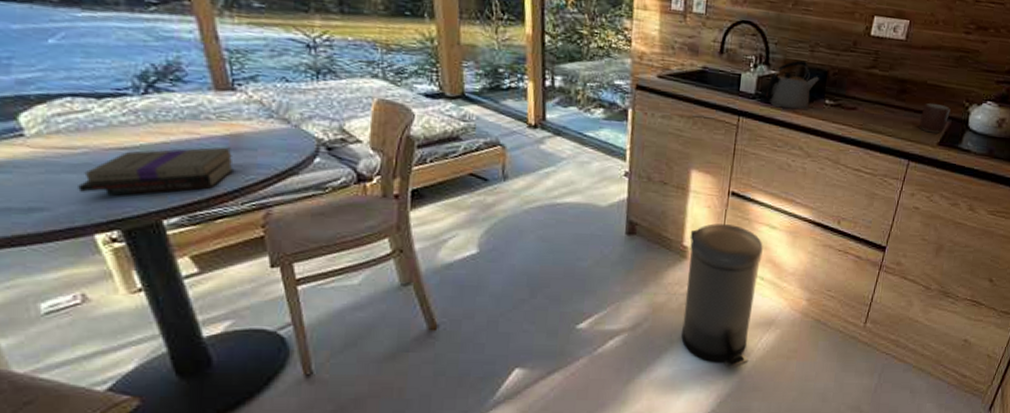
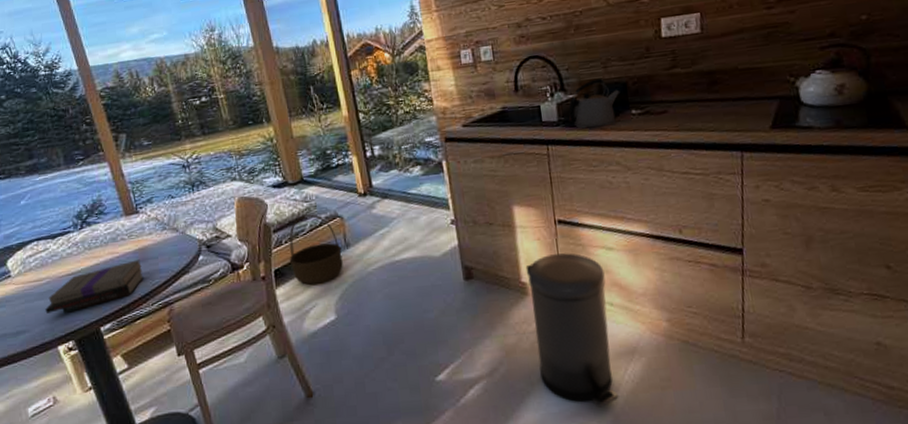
basket: none [432,135,498,214] -> present [289,214,343,286]
mug: present [919,102,951,134] -> none [741,86,775,118]

